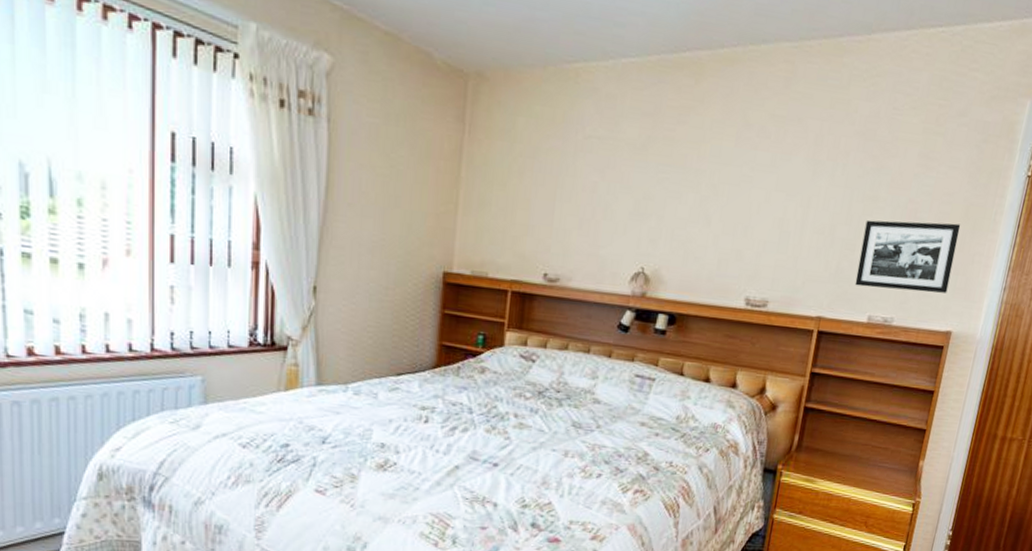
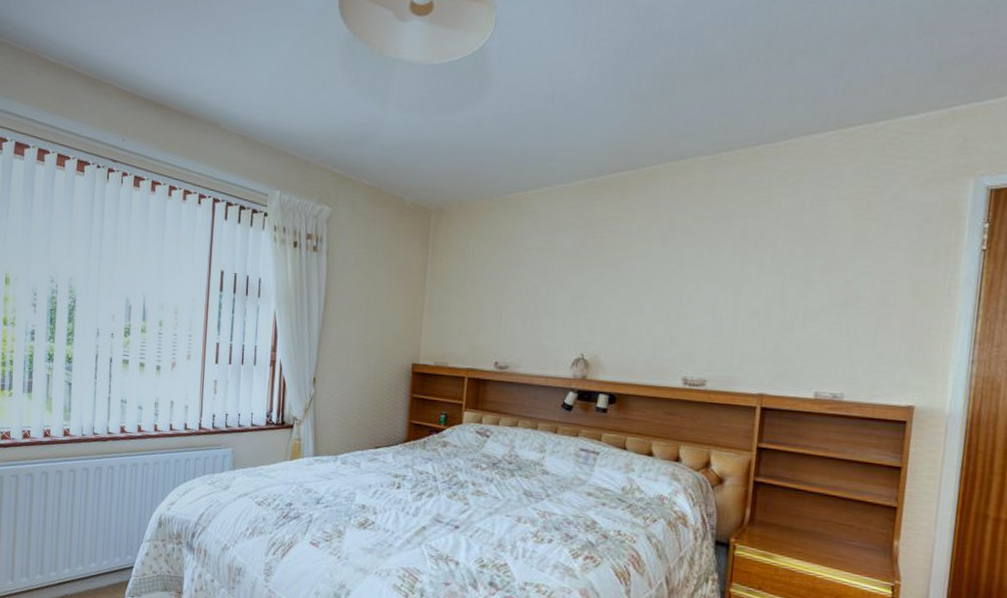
picture frame: present [855,220,961,293] -> none [796,300,910,368]

